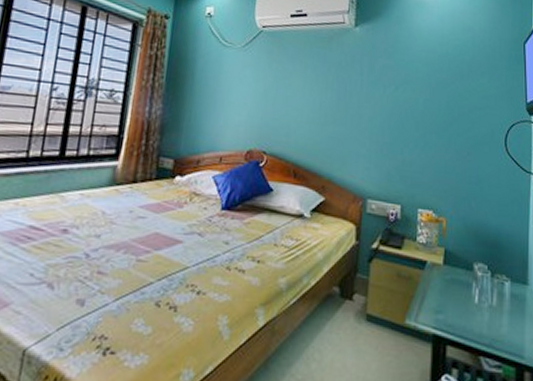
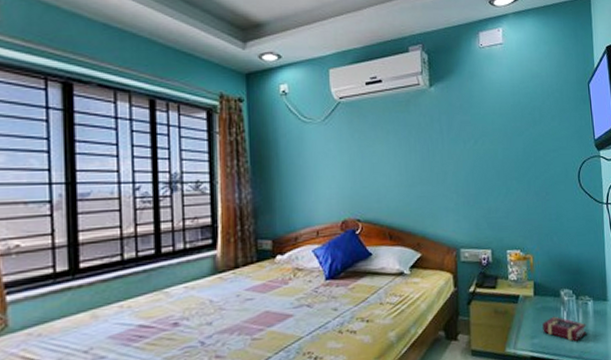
book: none [450,291,501,325] -> present [542,316,587,341]

